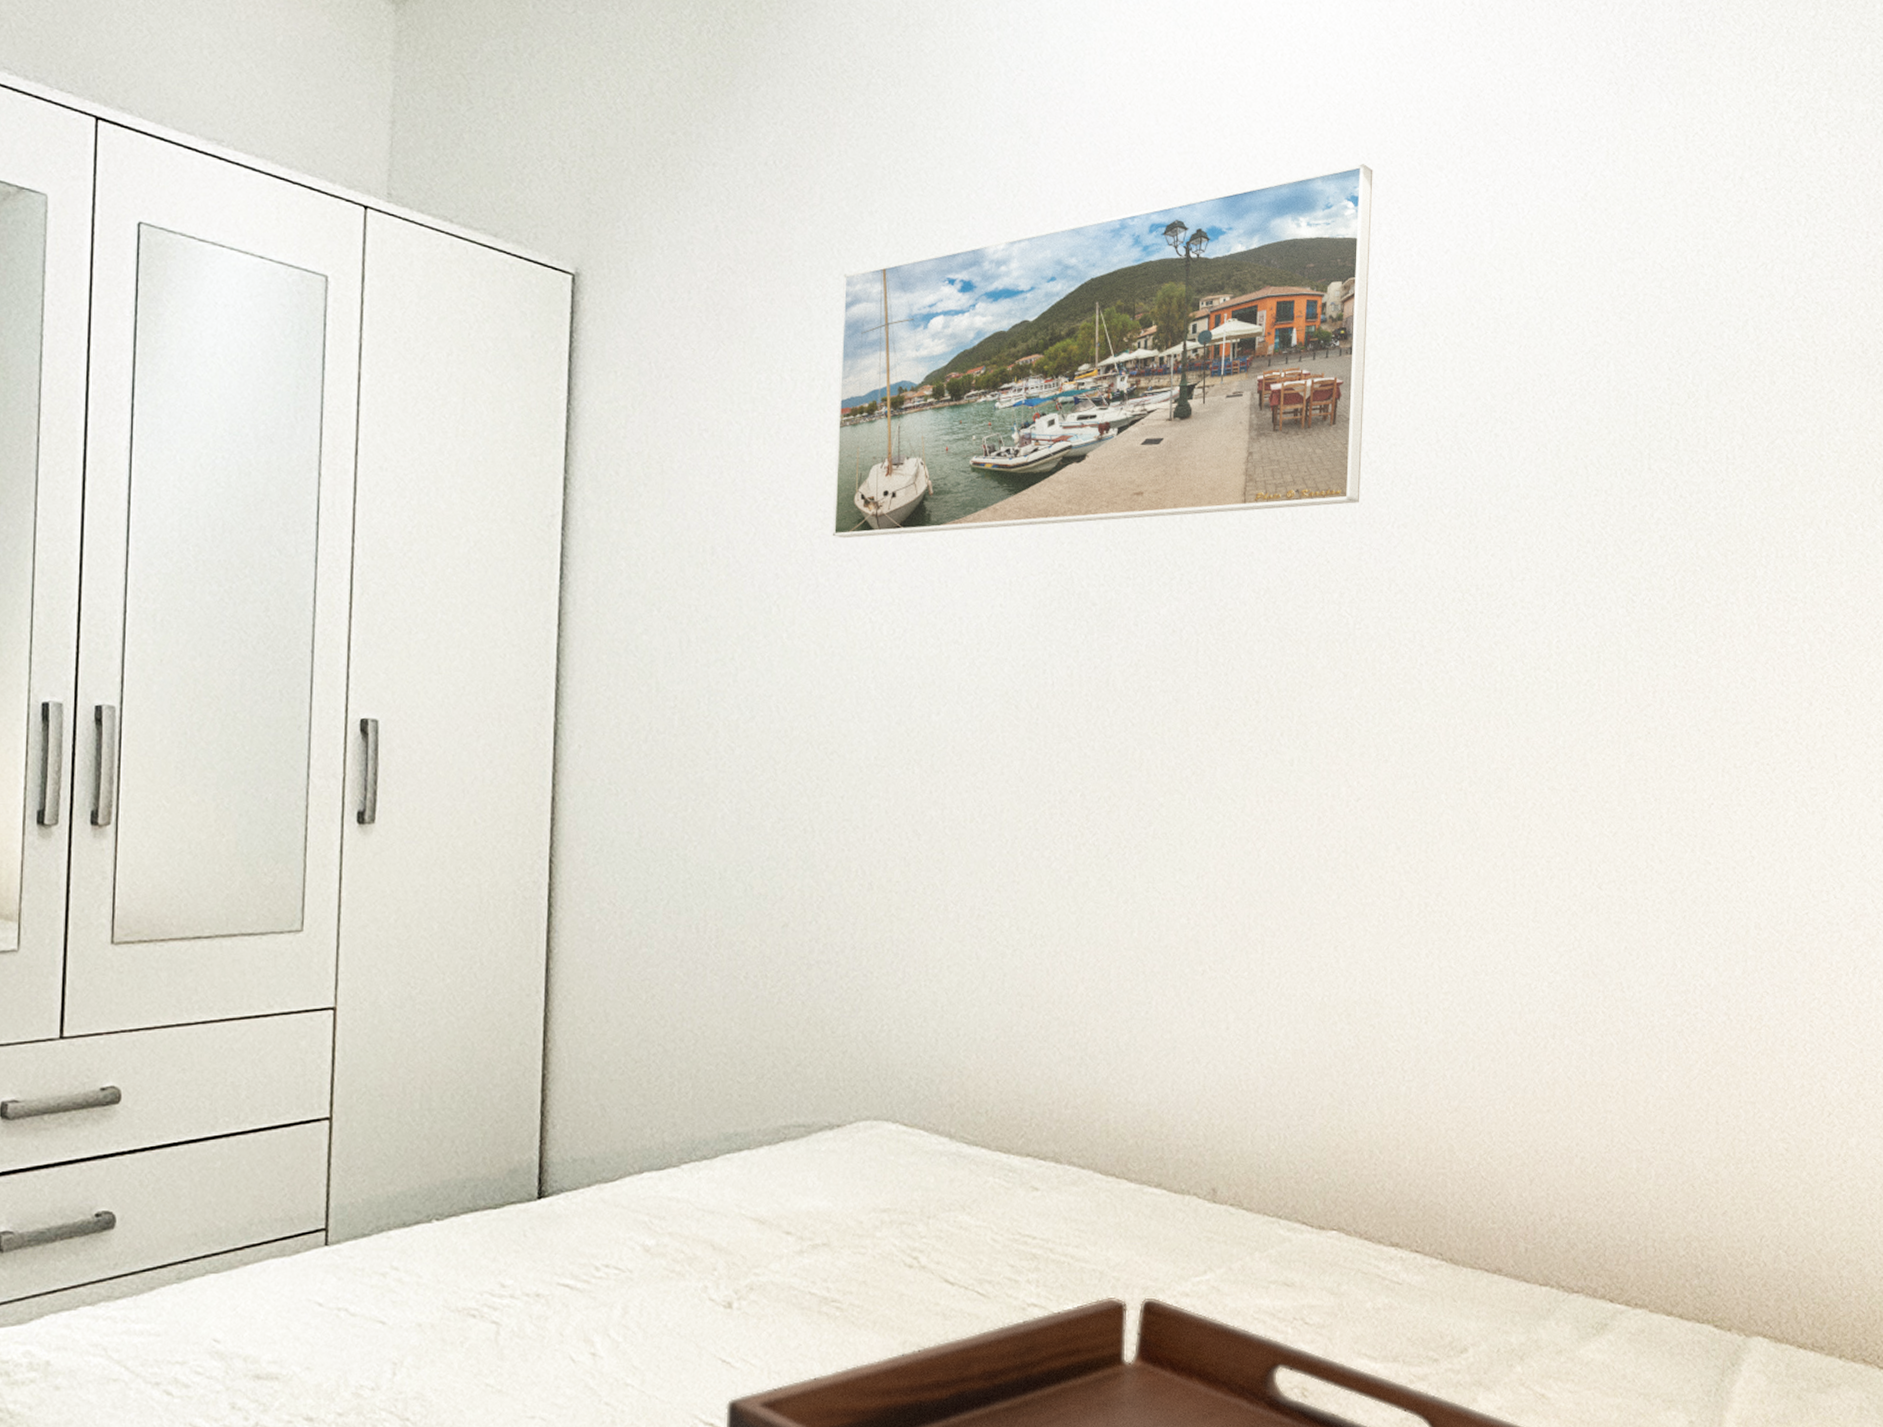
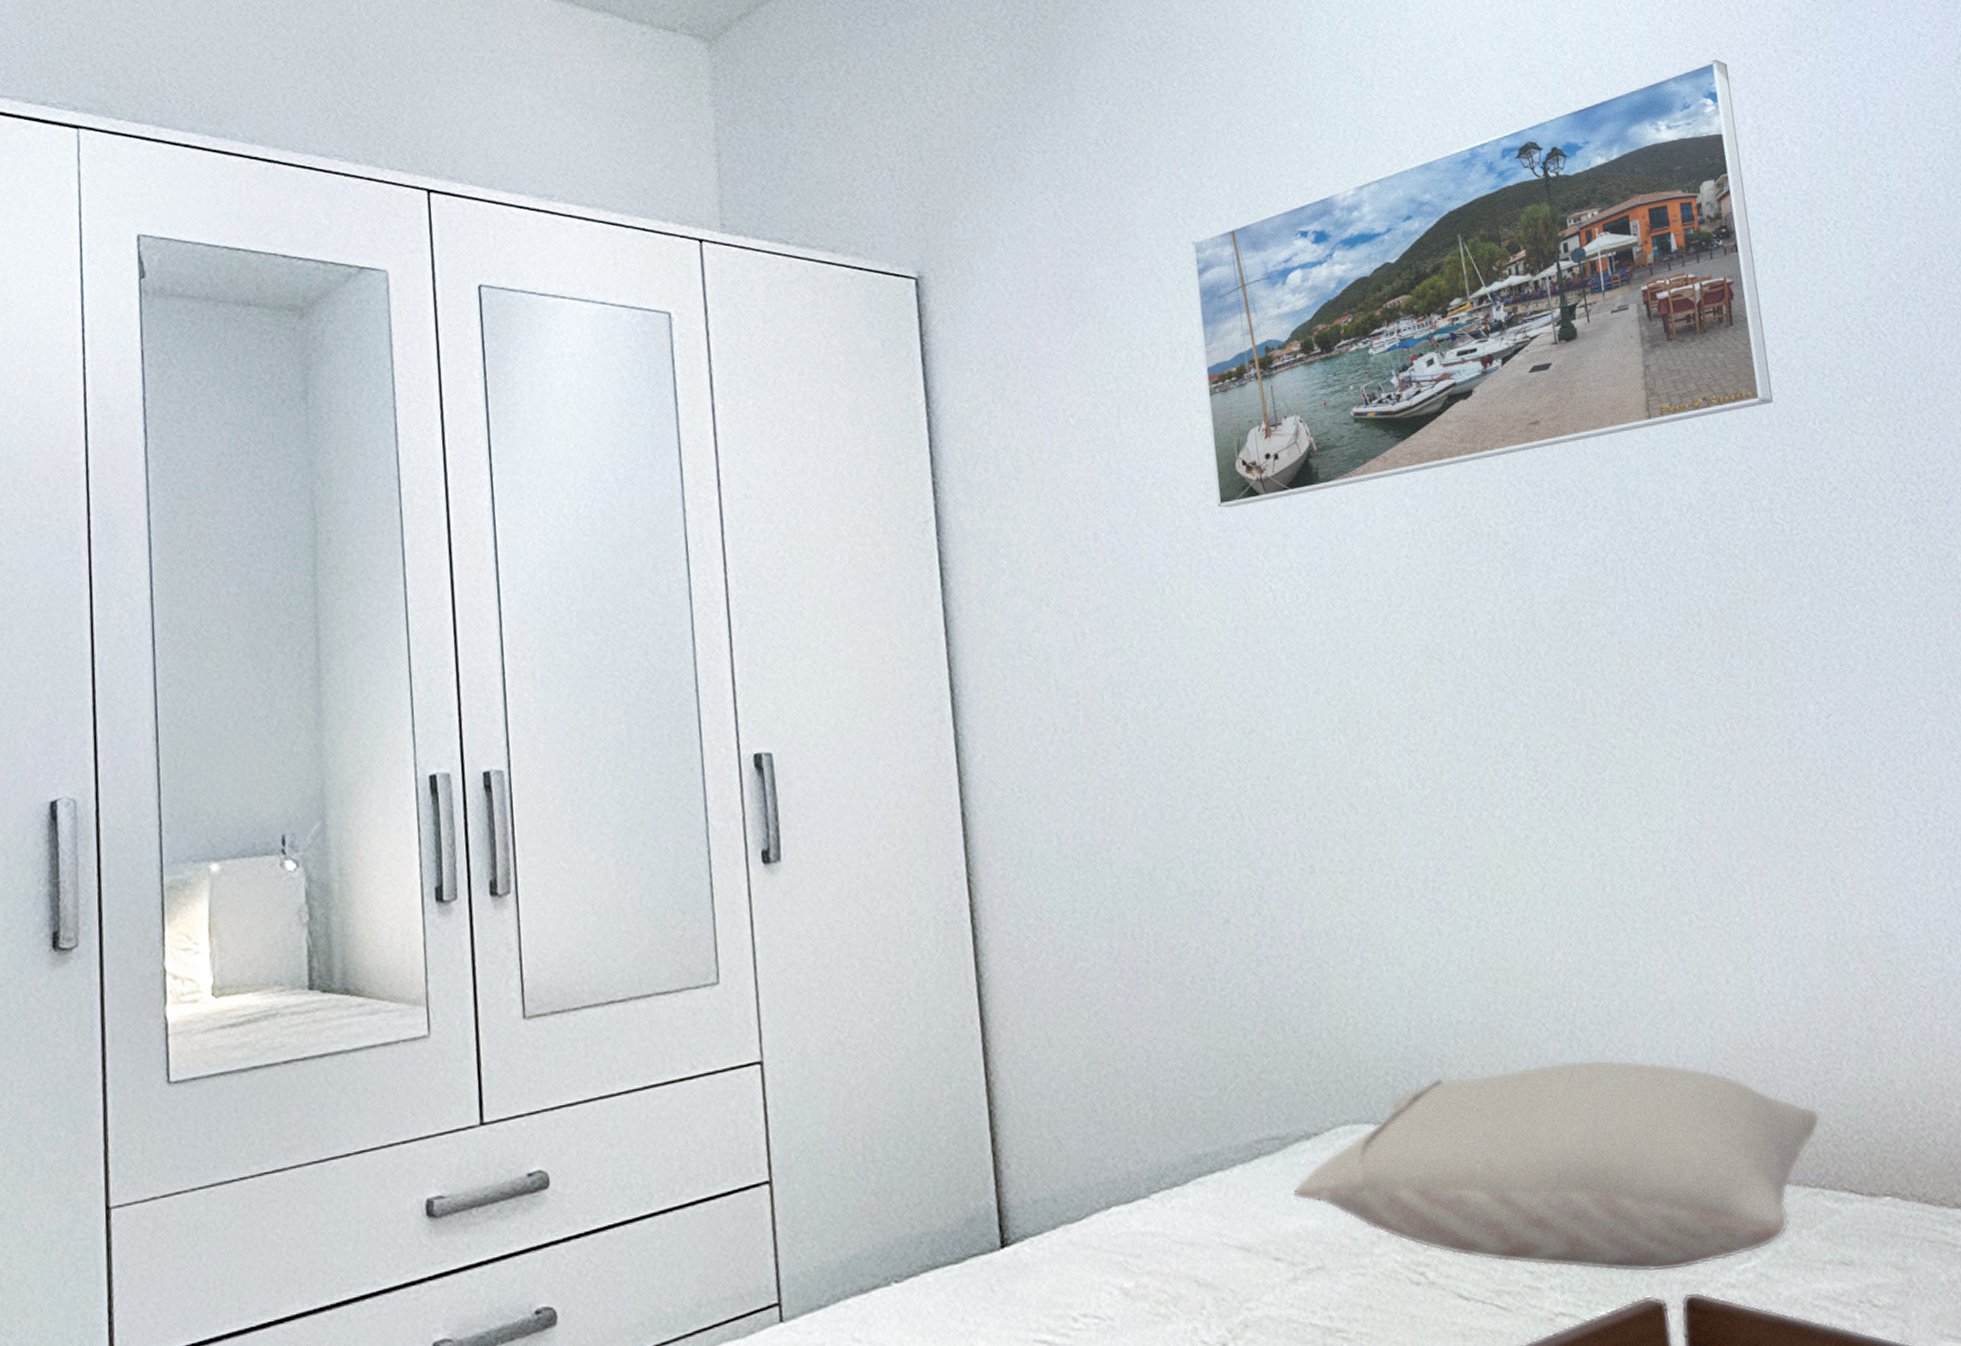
pillow: none [810,1084,1288,1277] -> present [1293,1059,1820,1273]

